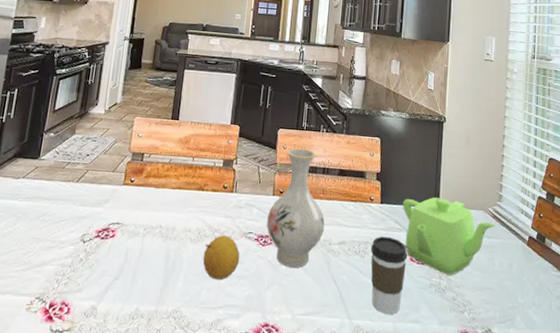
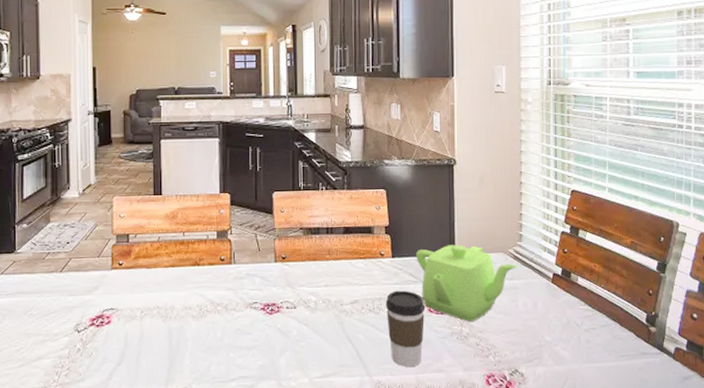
fruit: present [202,235,240,281] -> none [208,308,247,354]
vase: present [266,148,325,268] -> none [271,209,335,333]

